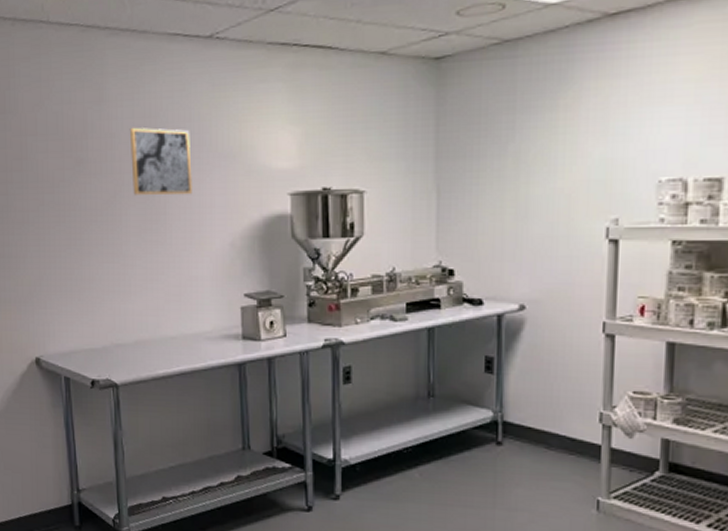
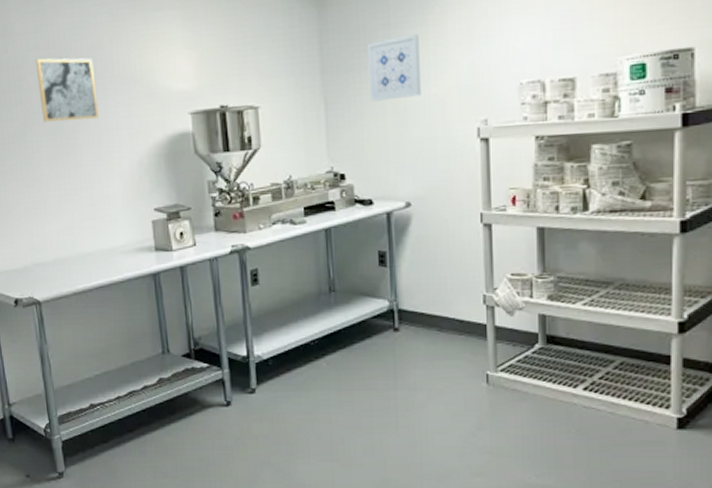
wall art: none [488,120,548,192] -> present [367,33,422,102]

